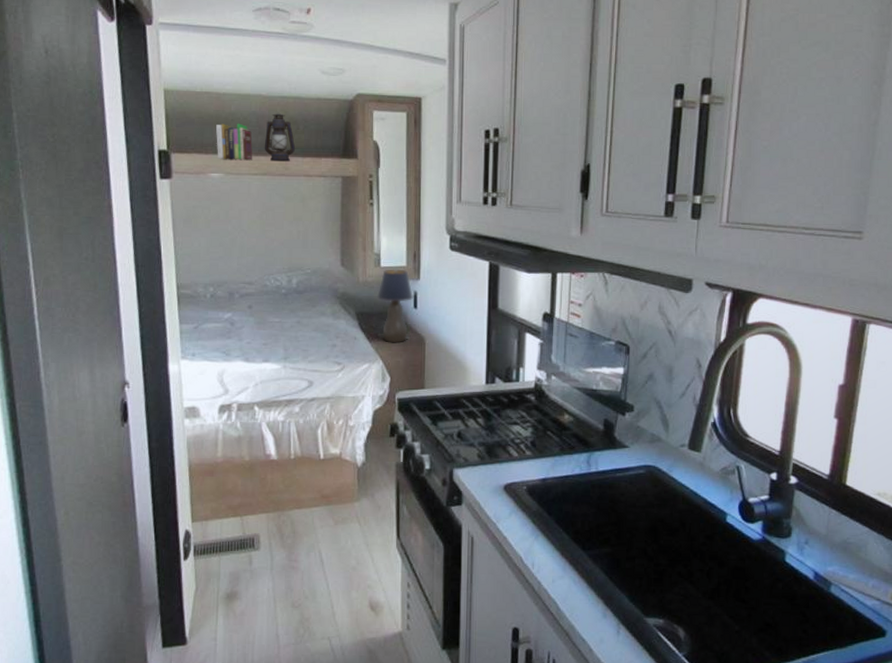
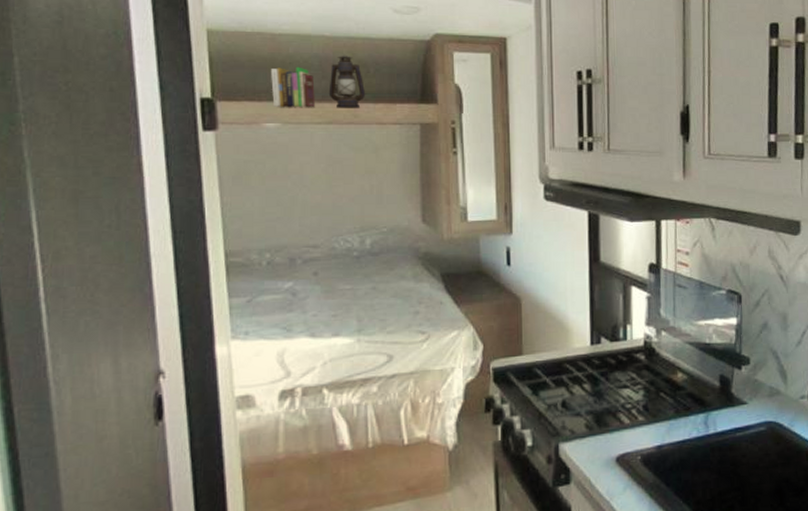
table lamp: present [377,269,414,343] -> none [465,223,507,306]

